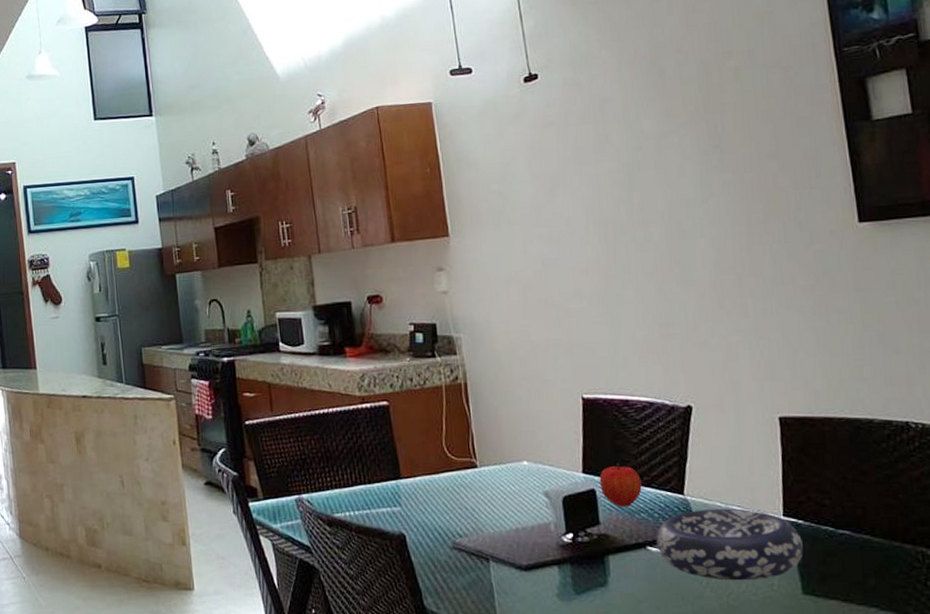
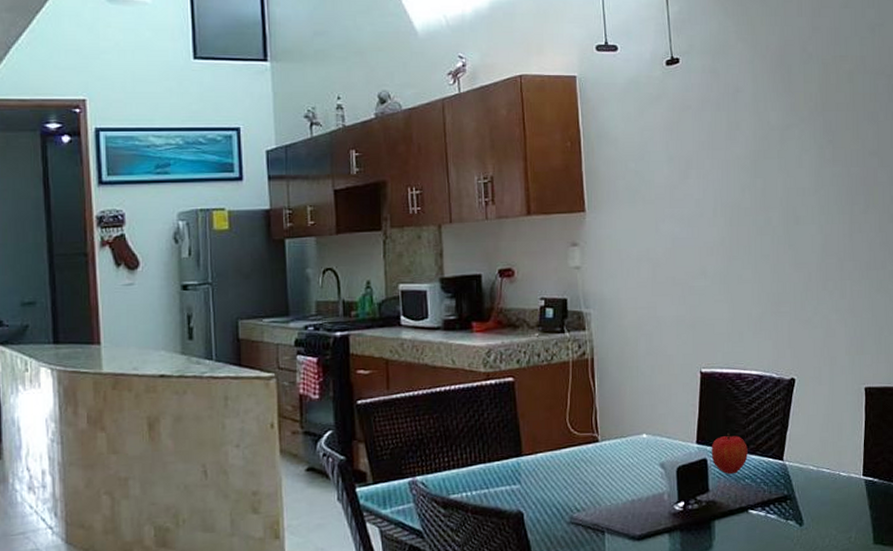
decorative bowl: present [656,508,803,581] -> none [757,471,876,537]

